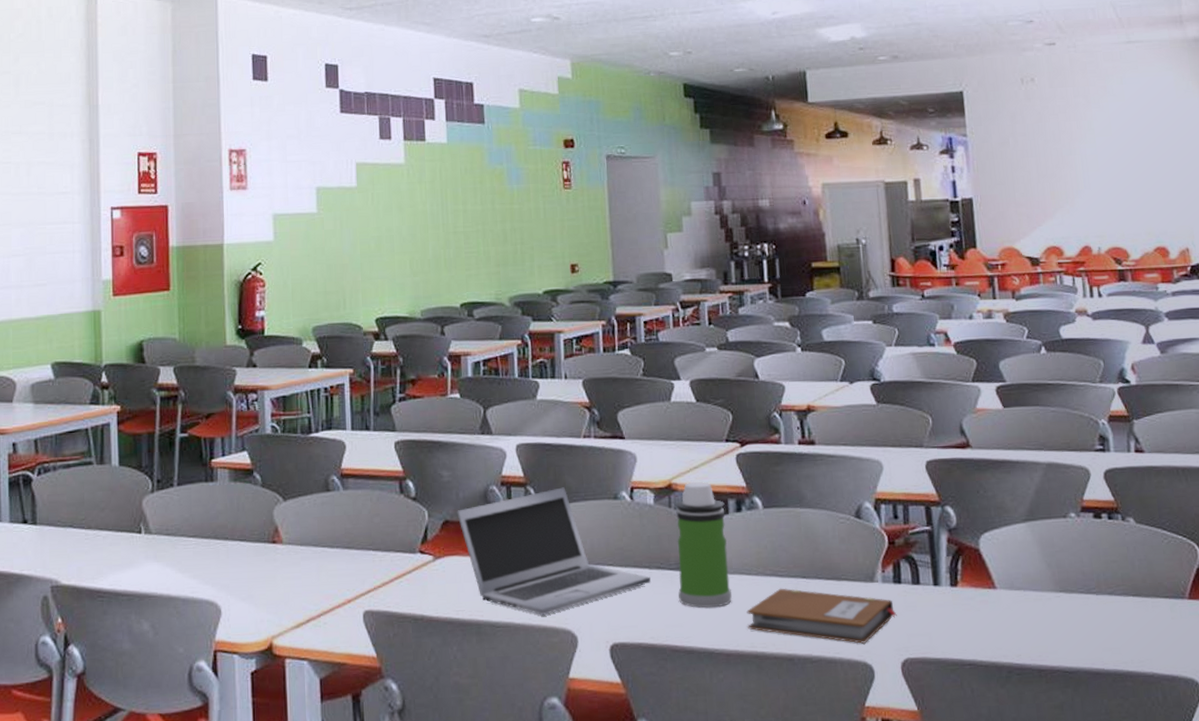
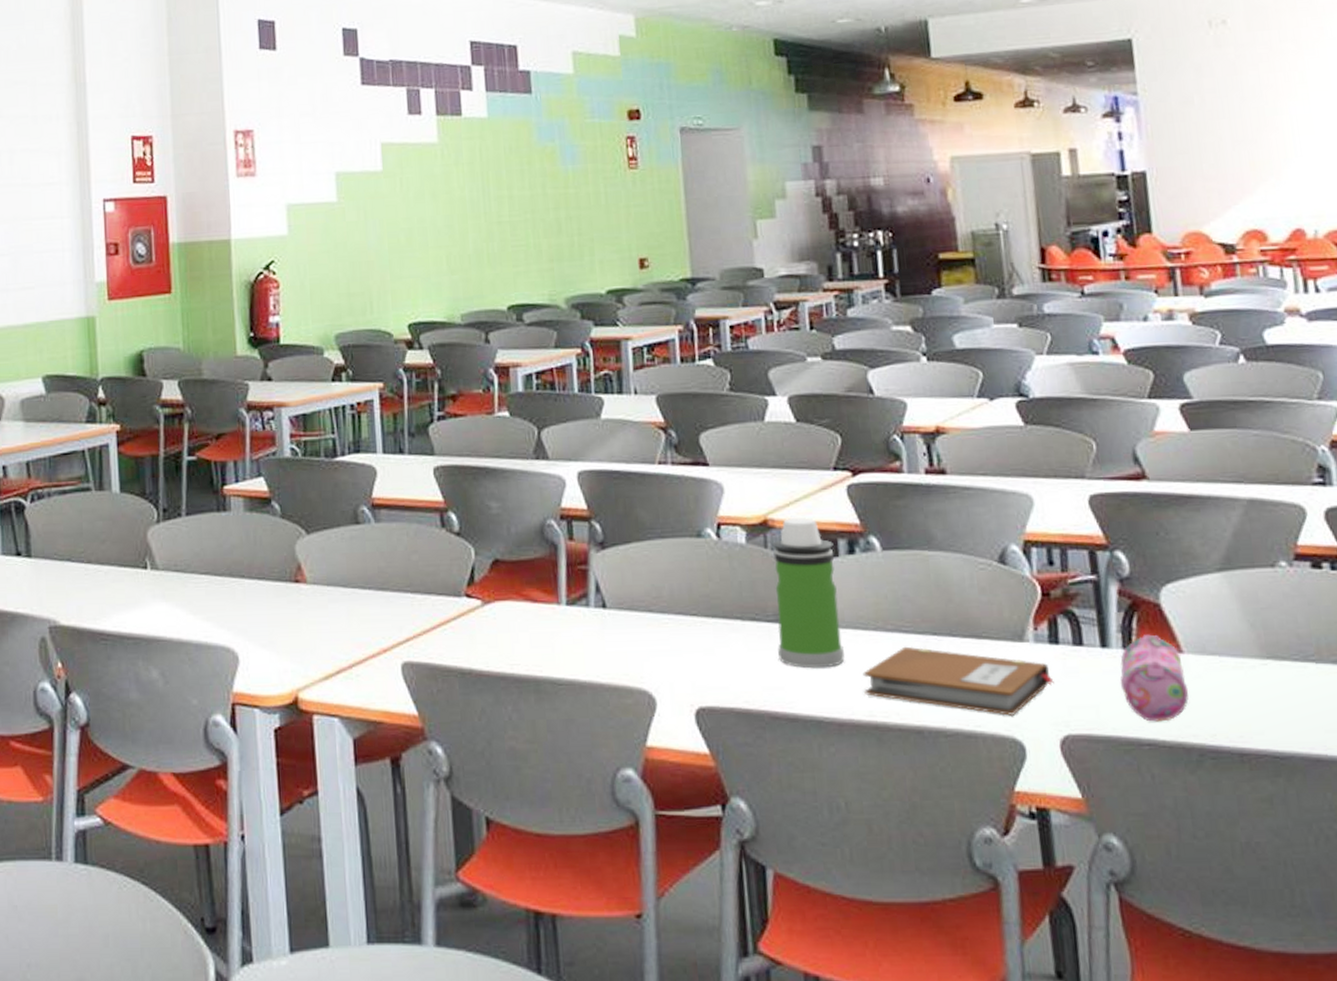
laptop: present [457,487,651,615] -> none [508,522,744,672]
pencil case: none [948,574,1000,646] -> present [1120,634,1188,722]

